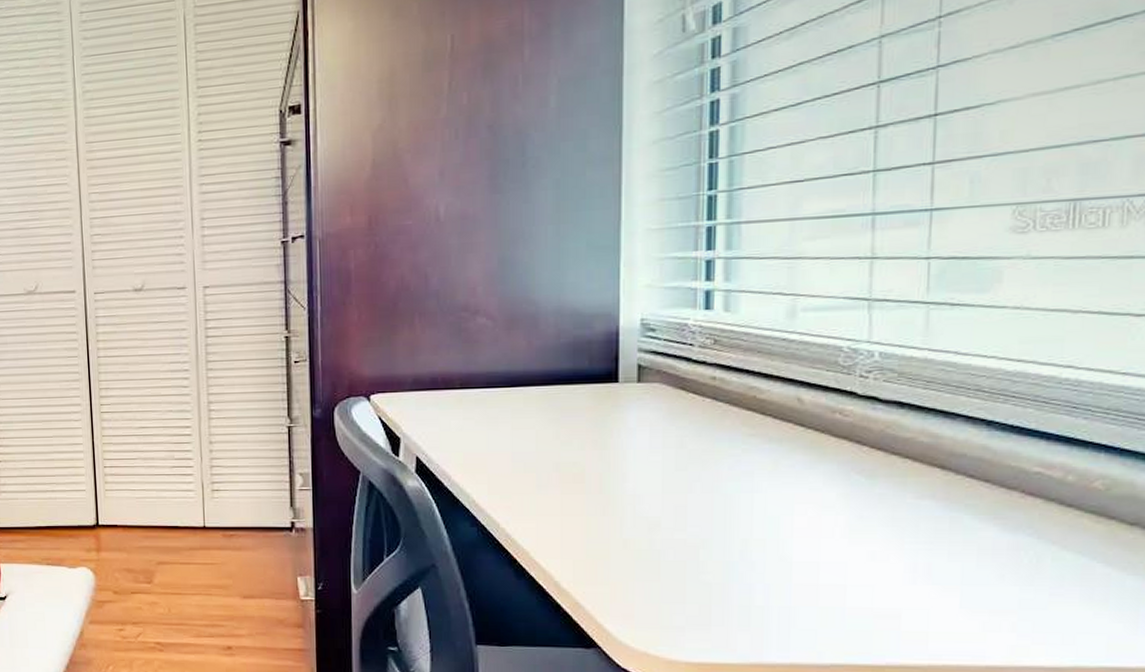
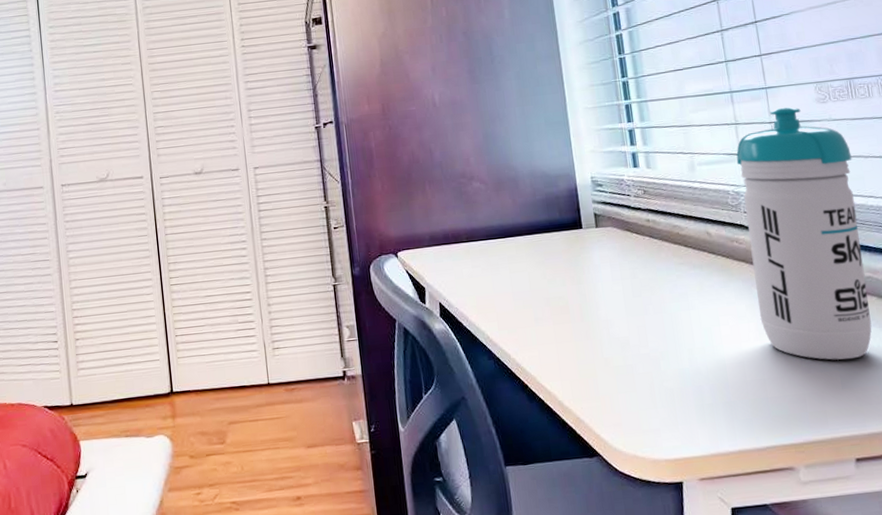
water bottle: none [855,236,1051,574] -> present [736,106,872,360]

